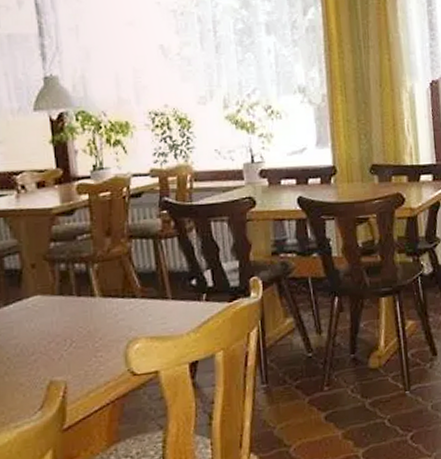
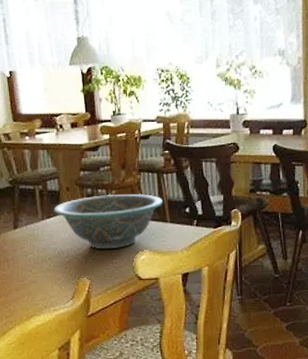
decorative bowl: none [14,265,163,341] -> present [54,193,164,250]

